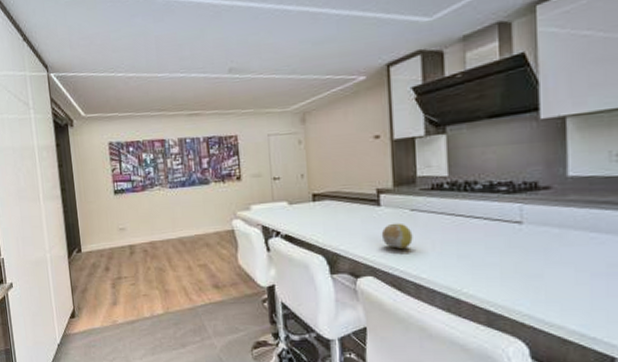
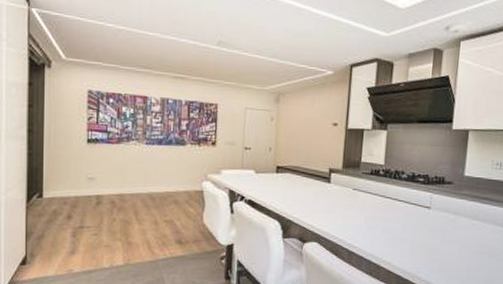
fruit: present [381,223,413,249] -> none [328,198,352,221]

